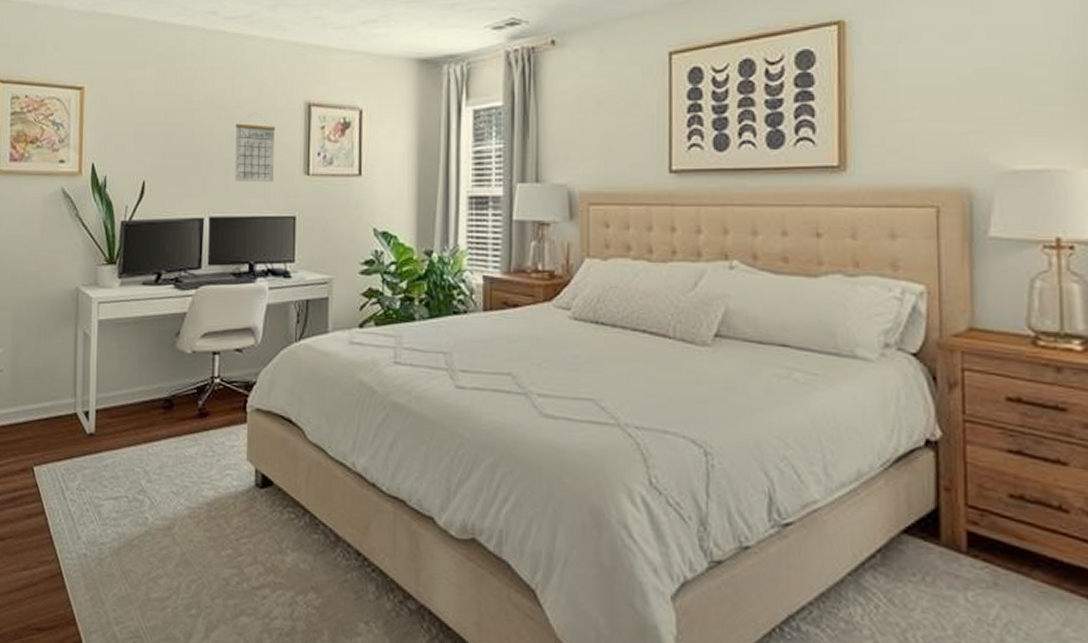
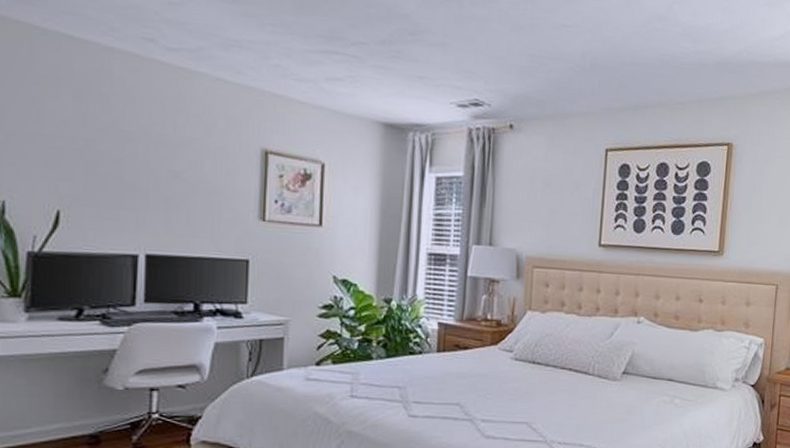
calendar: present [235,113,276,183] -> none [177,154,227,225]

